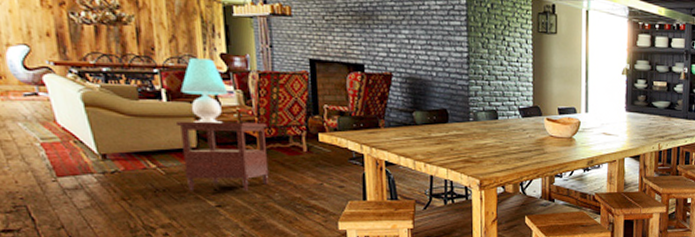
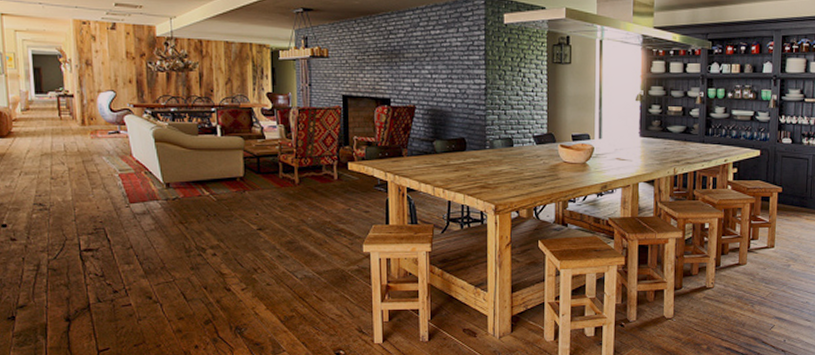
side table: present [177,121,269,191] -> none [228,153,304,215]
table lamp: present [180,58,229,123] -> none [233,97,272,154]

